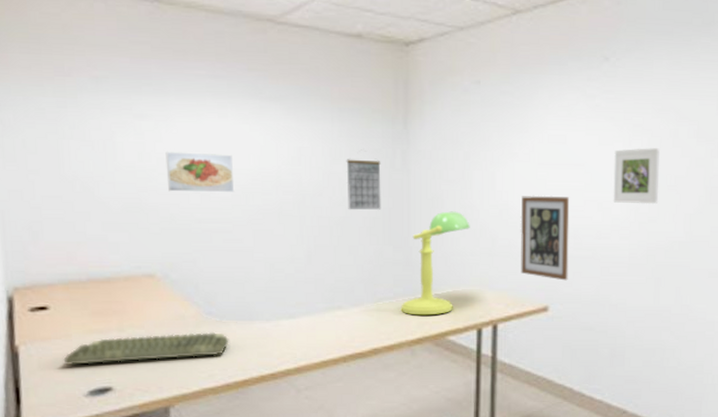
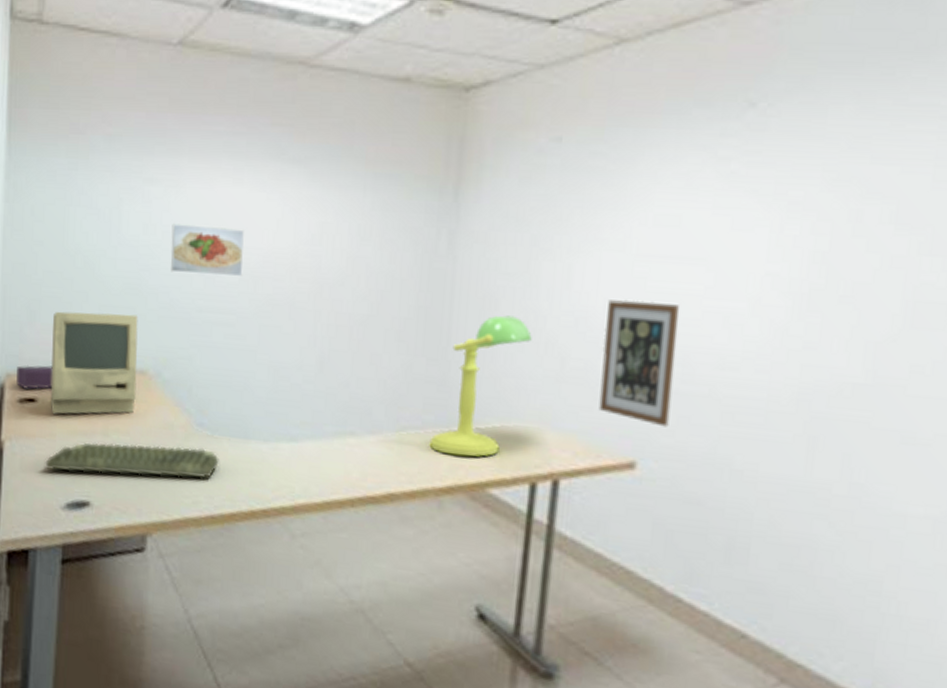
tissue box: none [24,277,63,299] -> present [16,365,53,390]
computer monitor: none [57,228,147,318] -> present [50,311,138,414]
calendar: present [346,159,381,210] -> none [374,239,420,308]
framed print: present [613,148,660,204] -> none [747,237,830,322]

